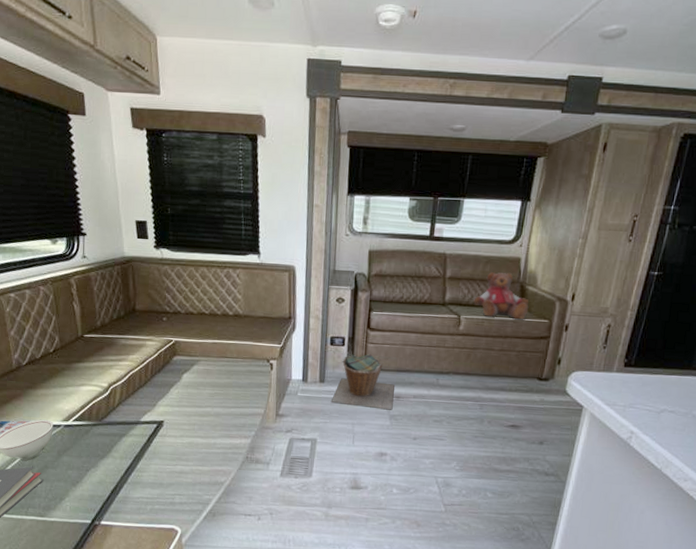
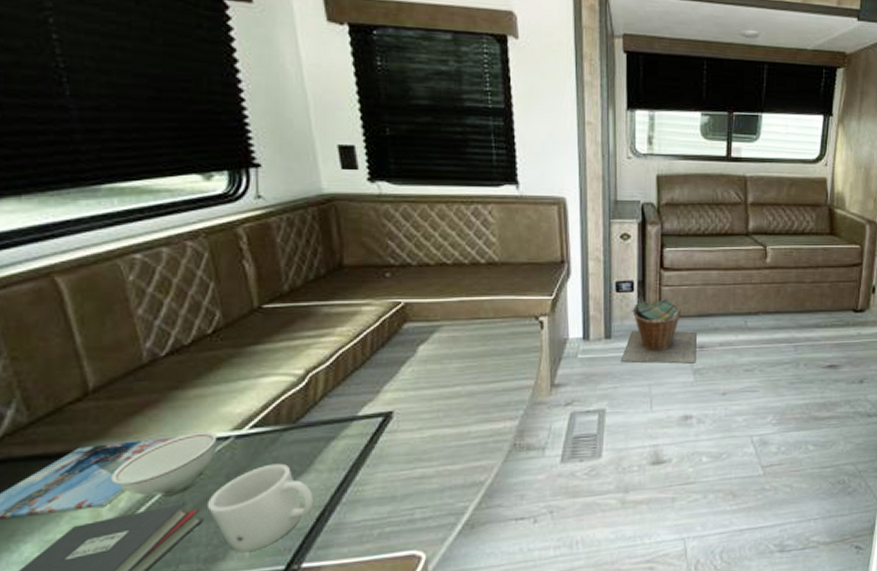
mug: none [46,448,110,507] -> present [206,463,314,553]
teddy bear: present [473,271,529,320] -> none [780,194,839,247]

